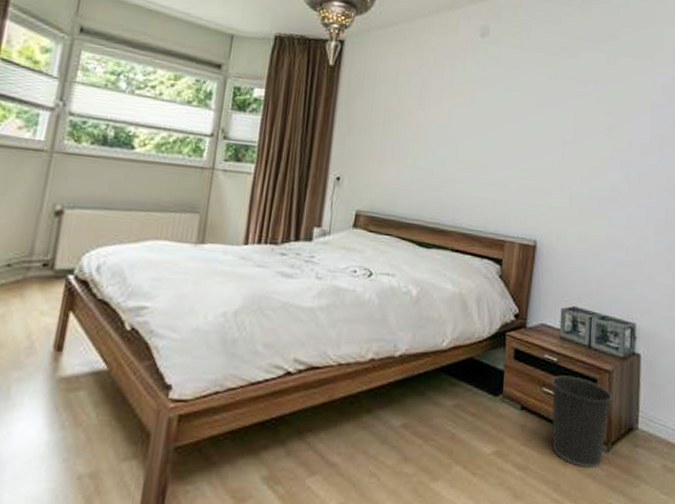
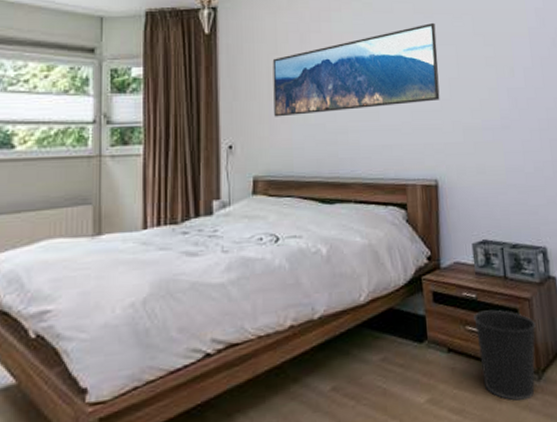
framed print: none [385,84,558,163] -> present [272,22,440,117]

